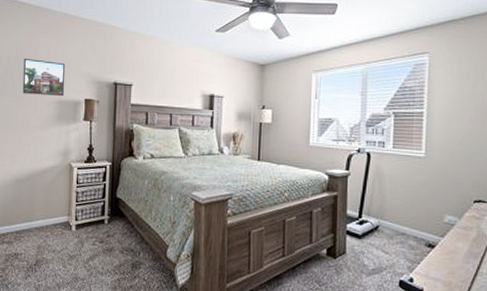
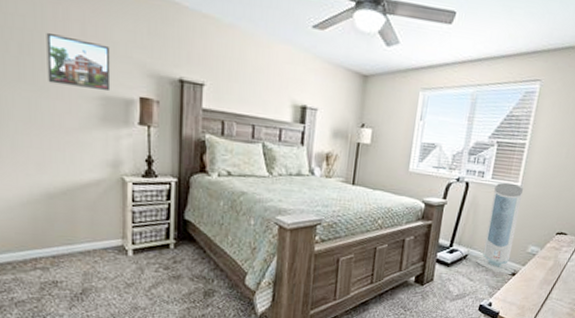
air purifier: none [388,151,433,248] -> present [475,182,524,275]

